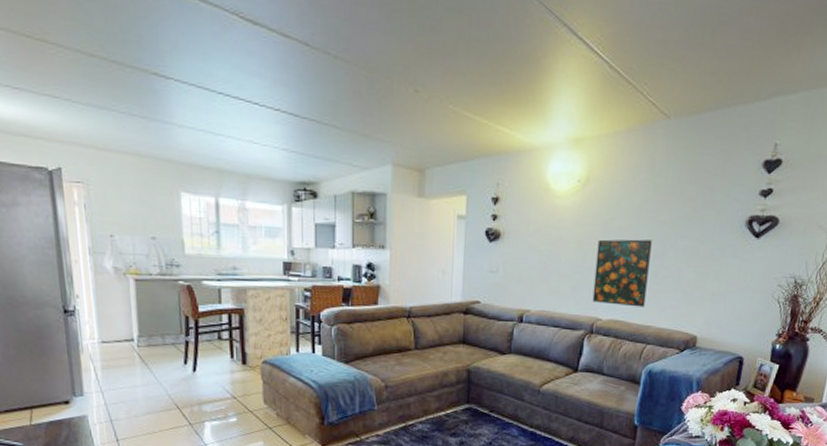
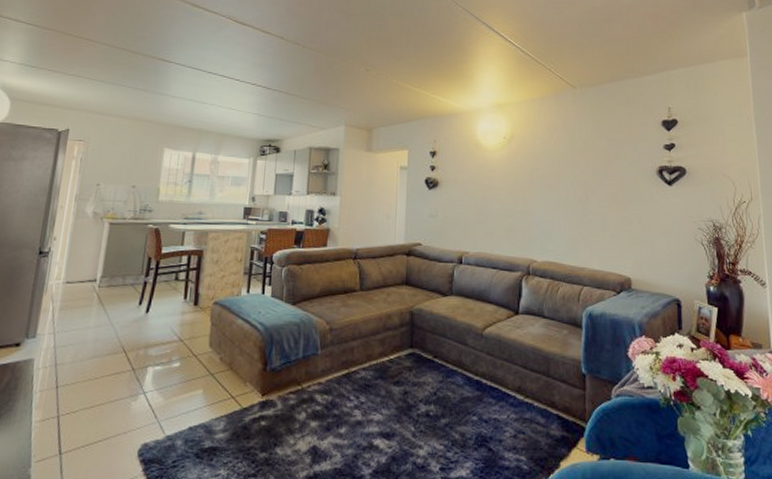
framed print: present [592,239,652,307] -> none [526,187,576,249]

